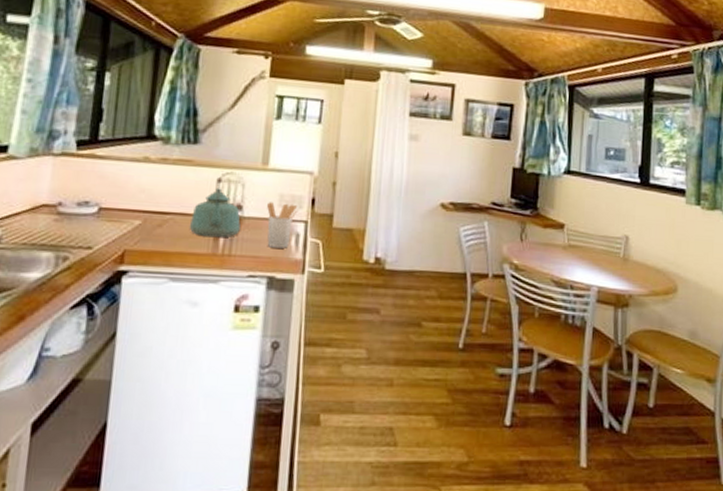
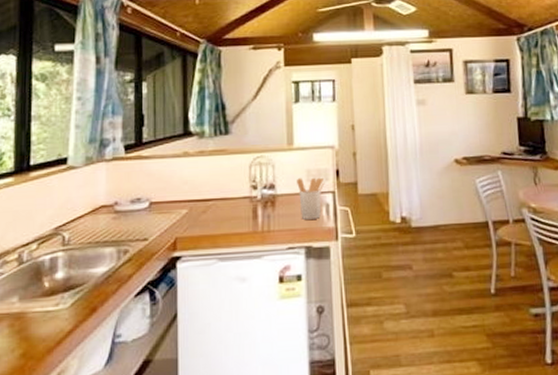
kettle: present [189,178,241,238] -> none [230,162,275,217]

